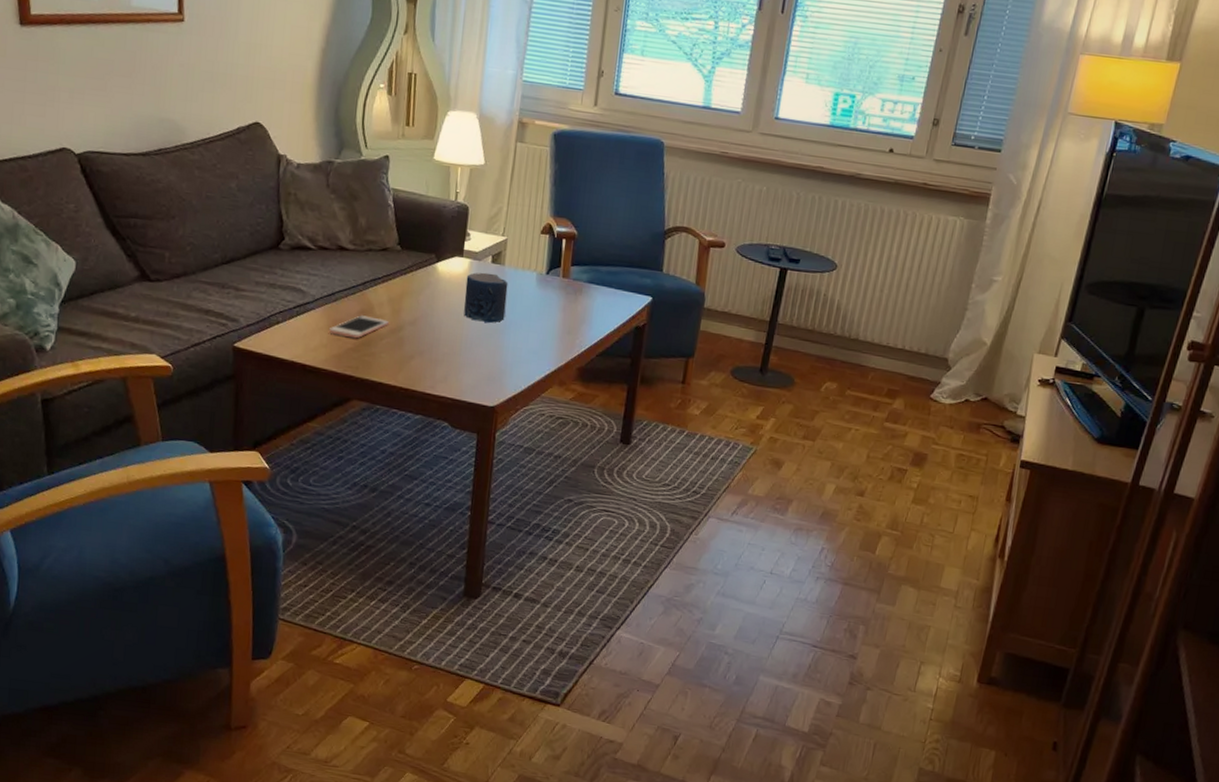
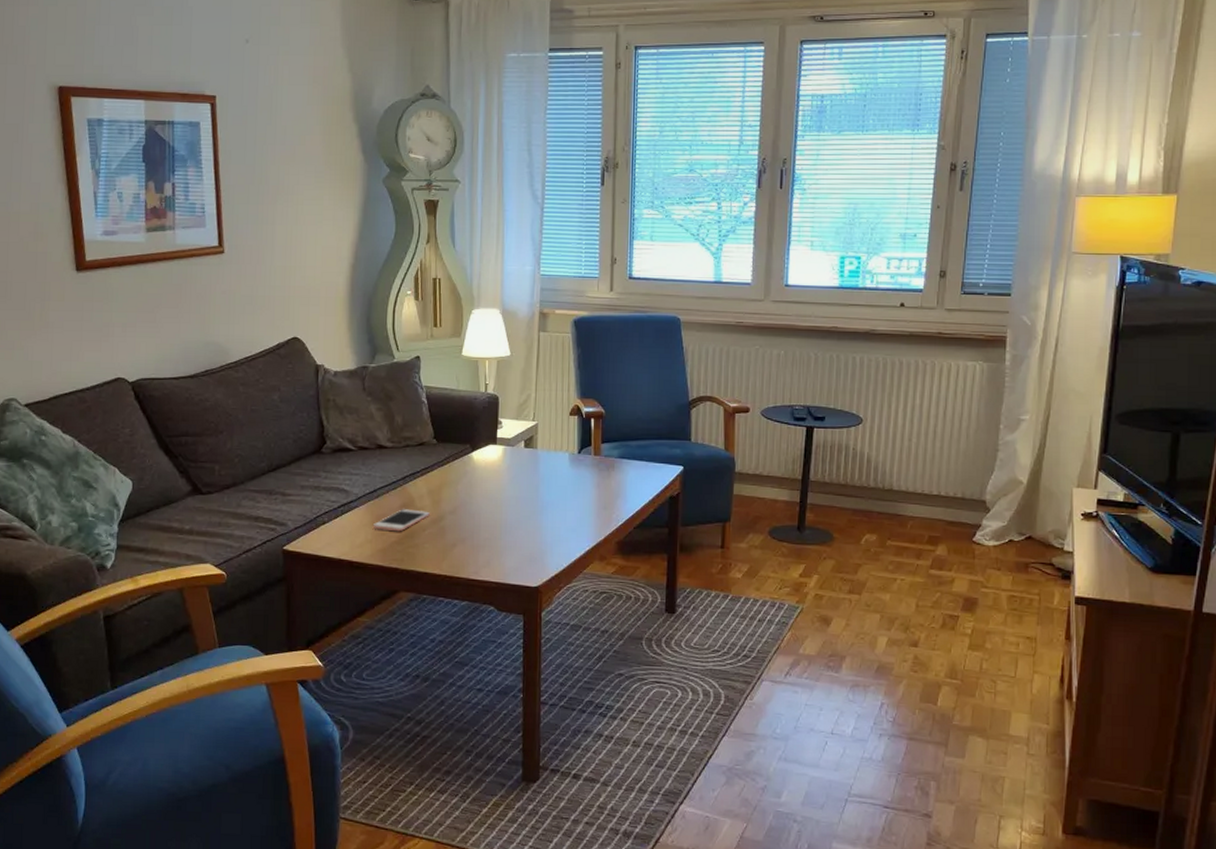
candle: present [464,272,508,323] -> none [501,457,542,505]

